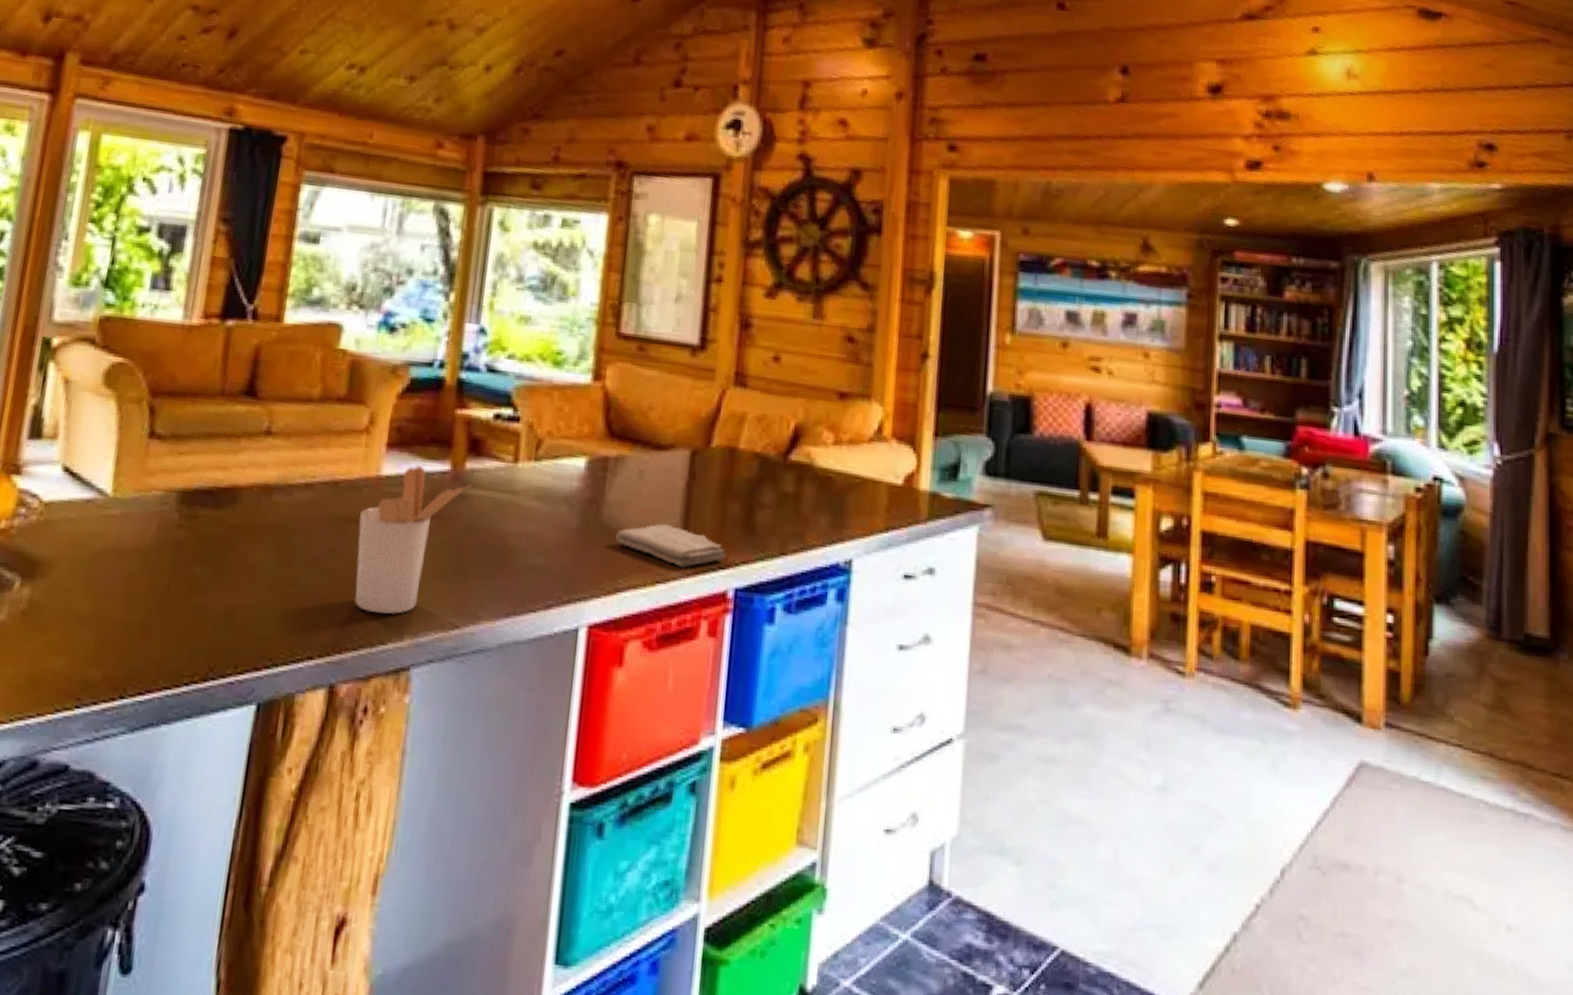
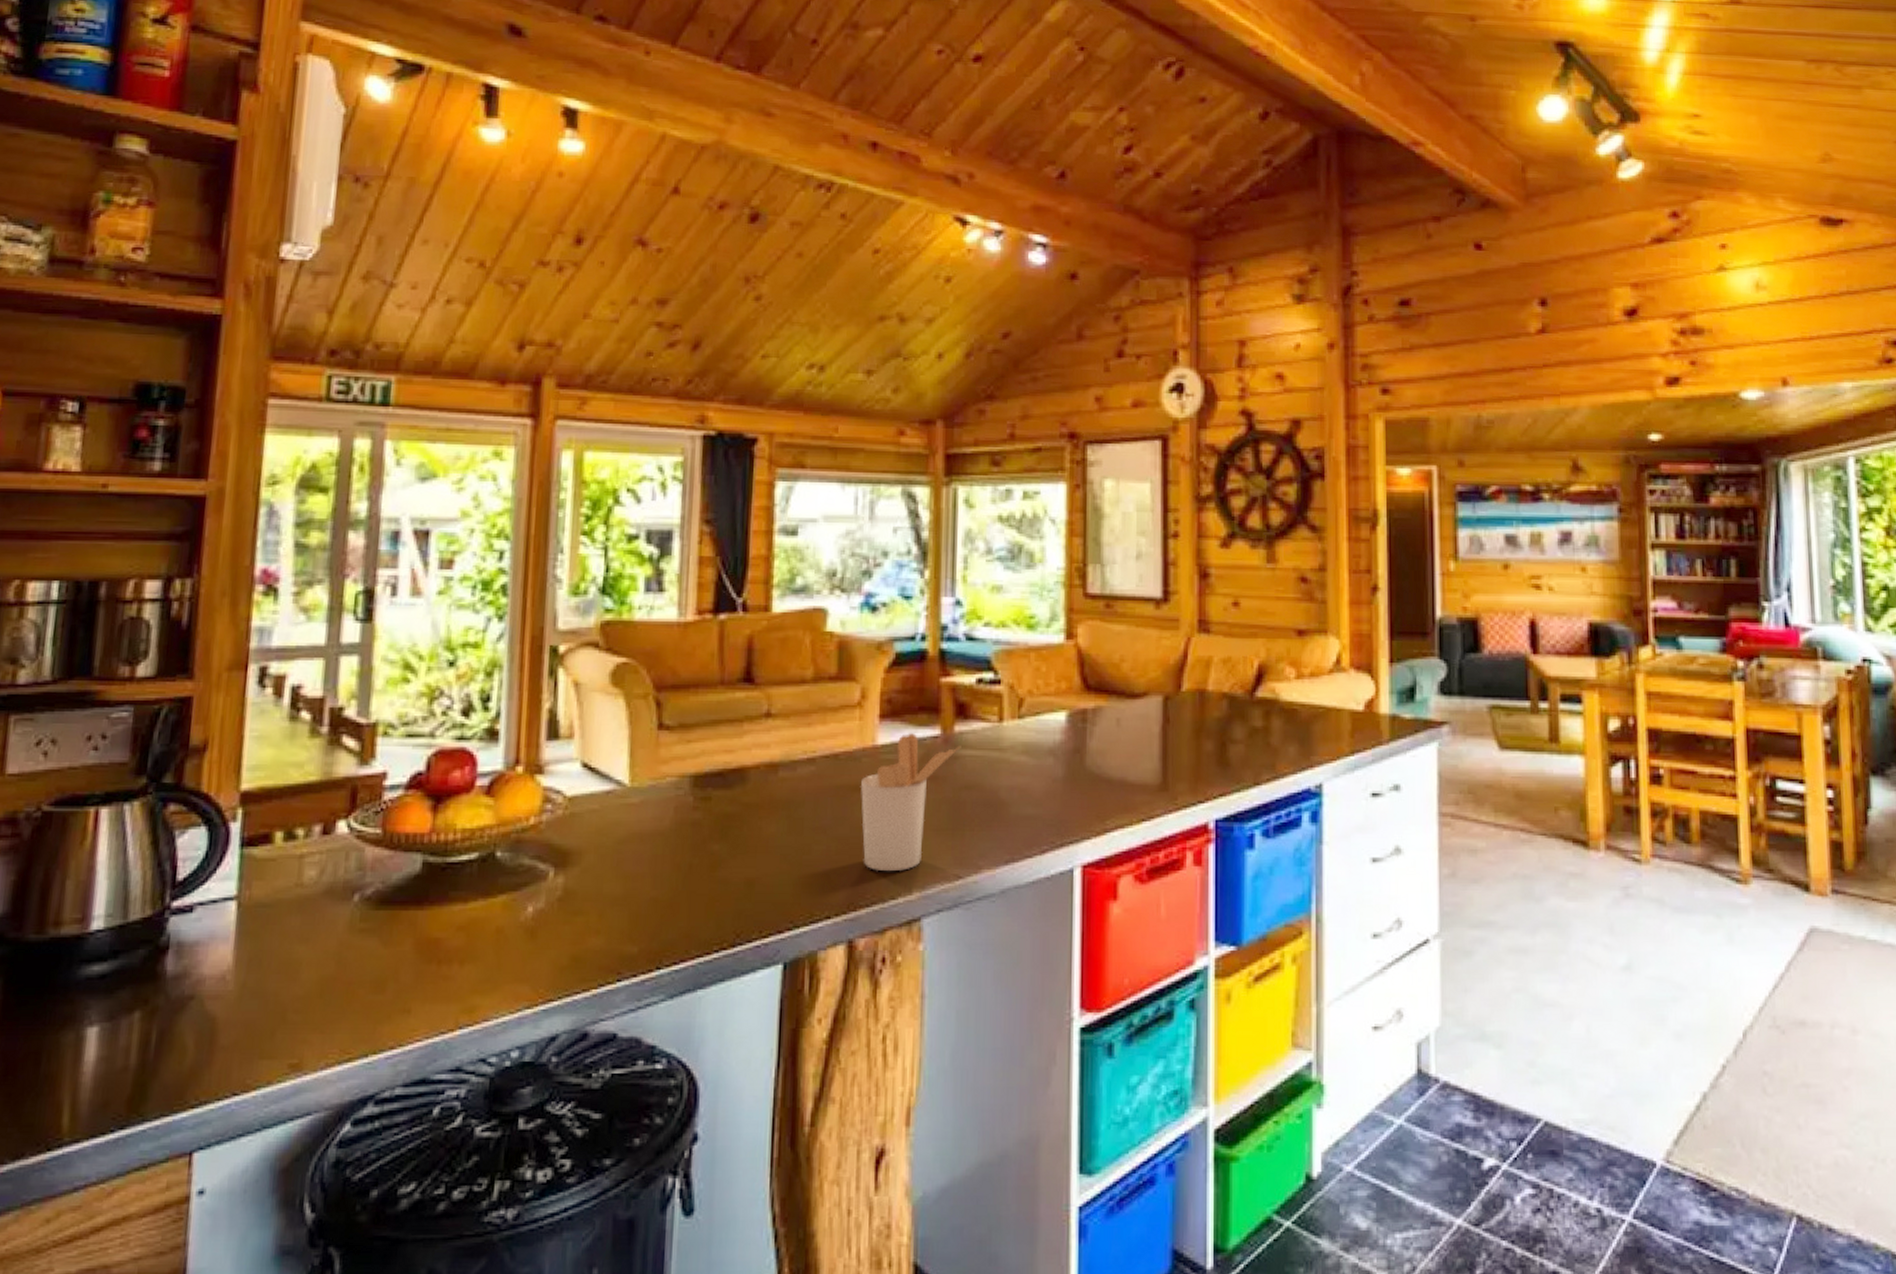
washcloth: present [615,523,727,568] -> none [1100,766,1205,804]

